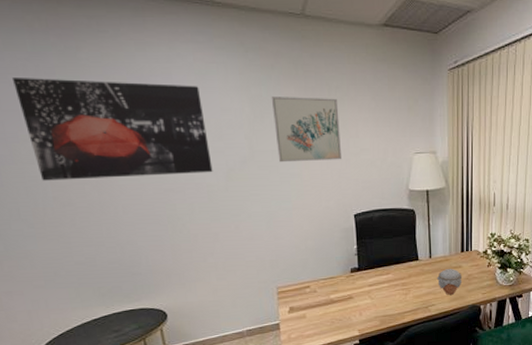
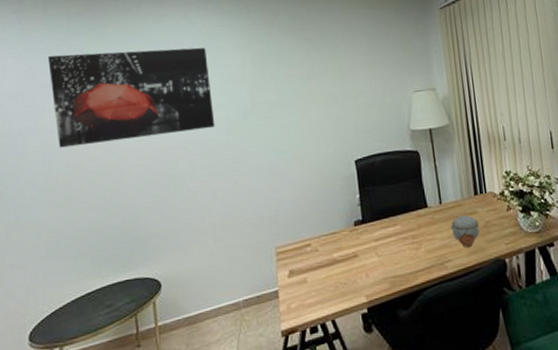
wall art: present [271,95,341,163] -> none [271,46,340,112]

